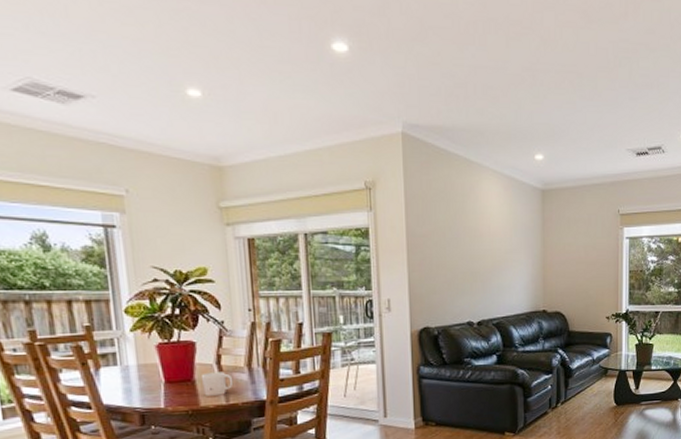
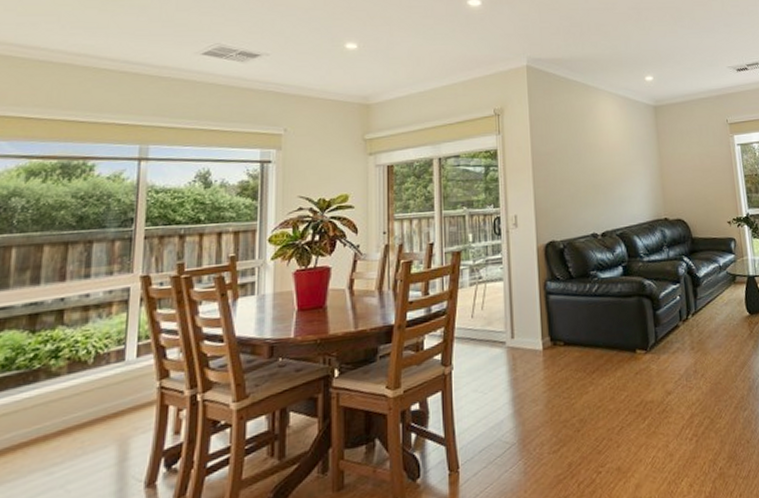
mug: present [200,372,234,396] -> none [332,296,364,323]

